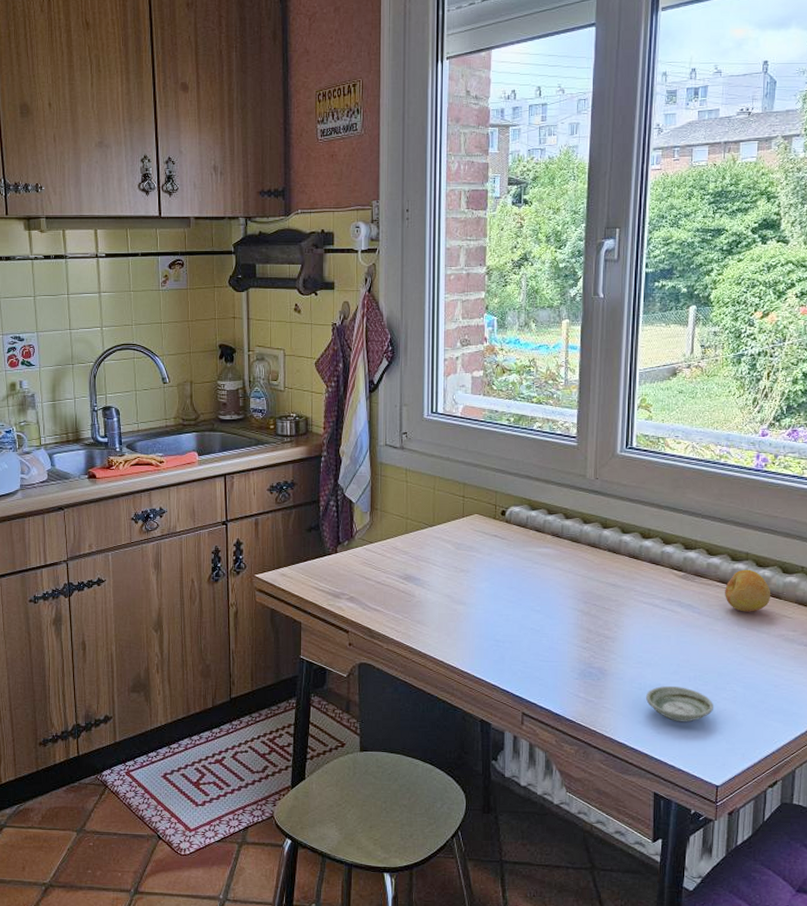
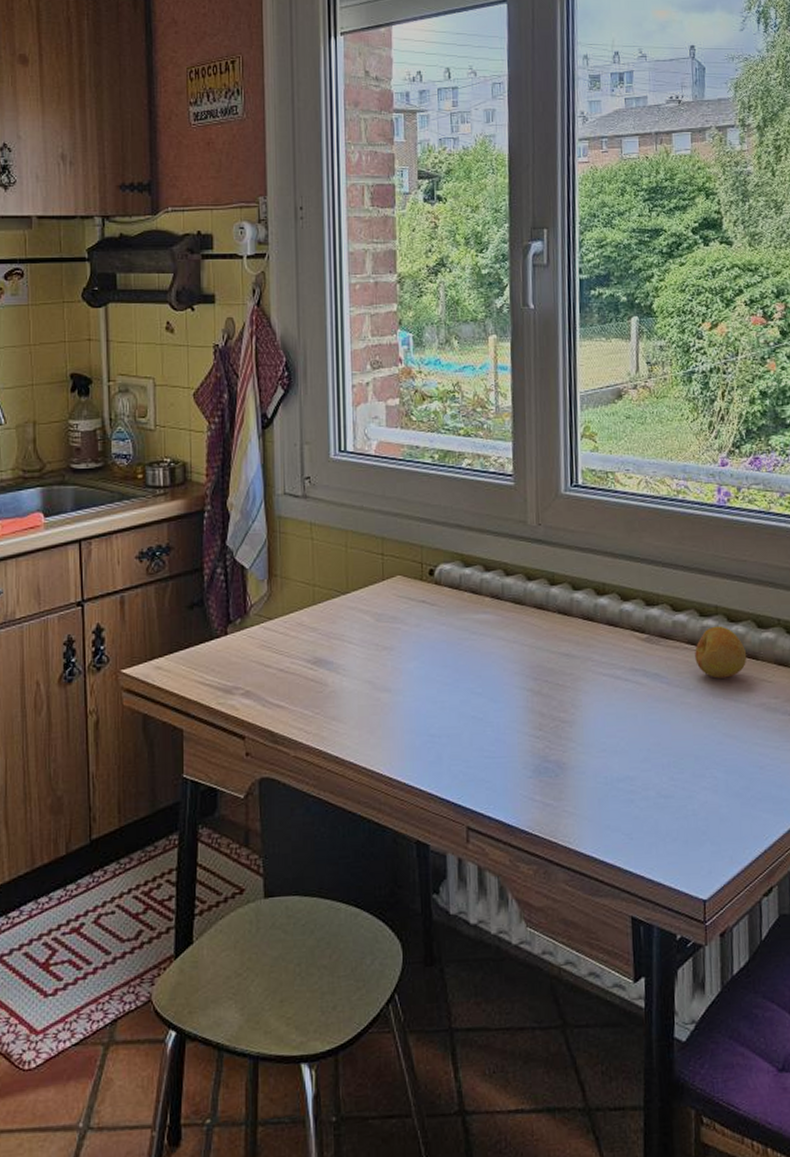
saucer: present [645,686,713,723] -> none [613,777,693,823]

